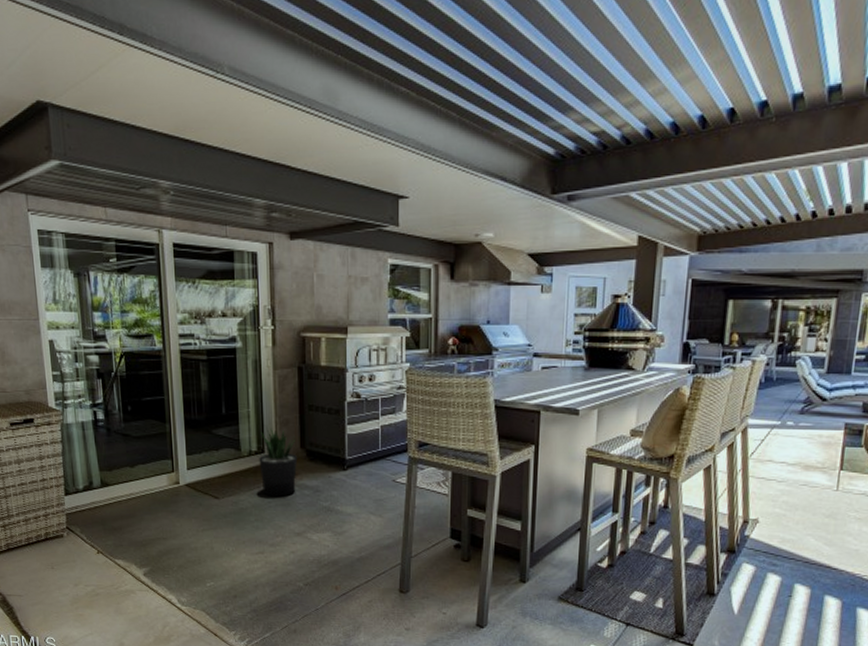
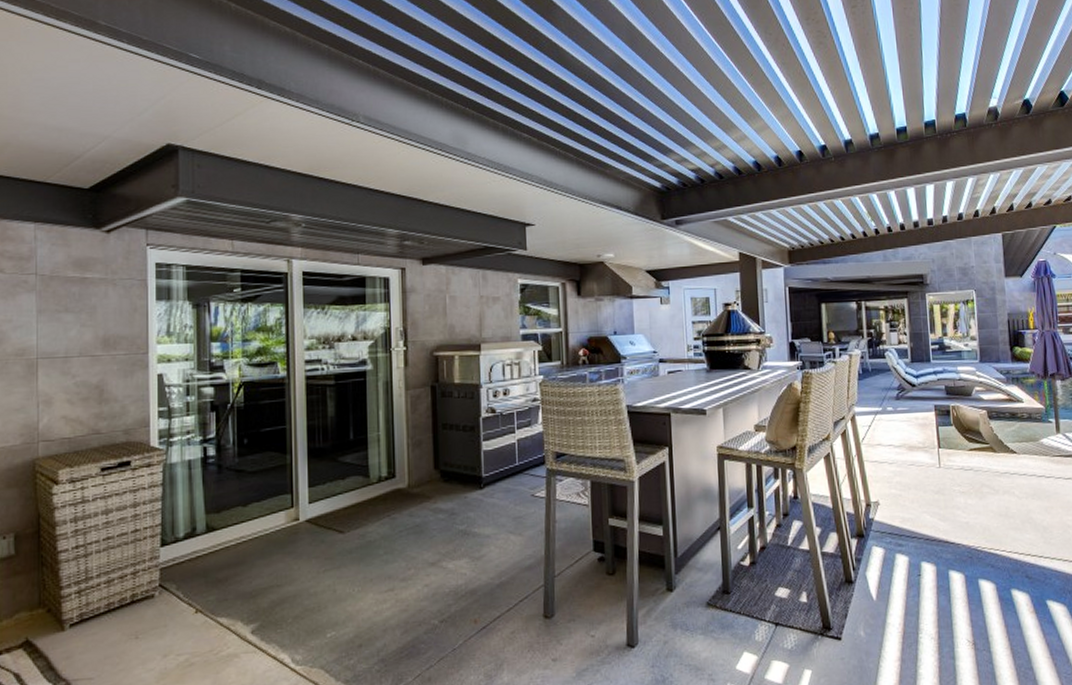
planter: present [259,426,298,497] -> none [389,449,432,525]

